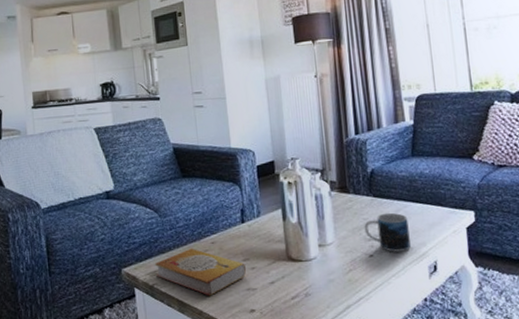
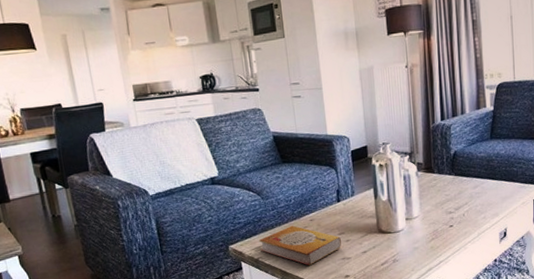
mug: present [364,212,411,252] -> none [446,189,485,223]

